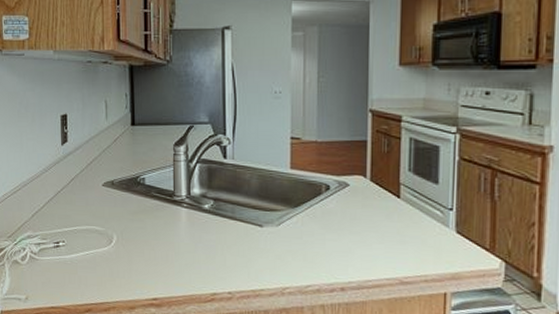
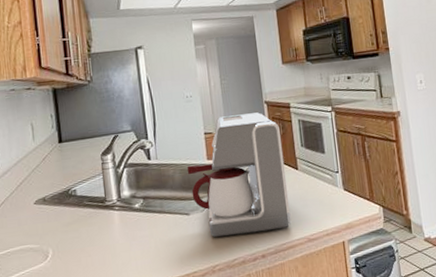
coffee maker: none [266,121,385,264] -> present [187,112,292,238]

